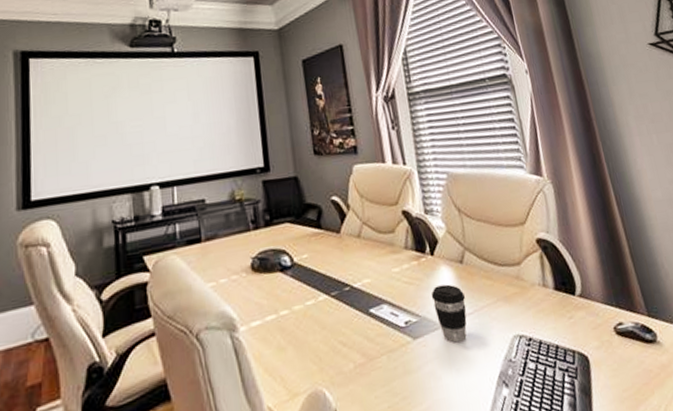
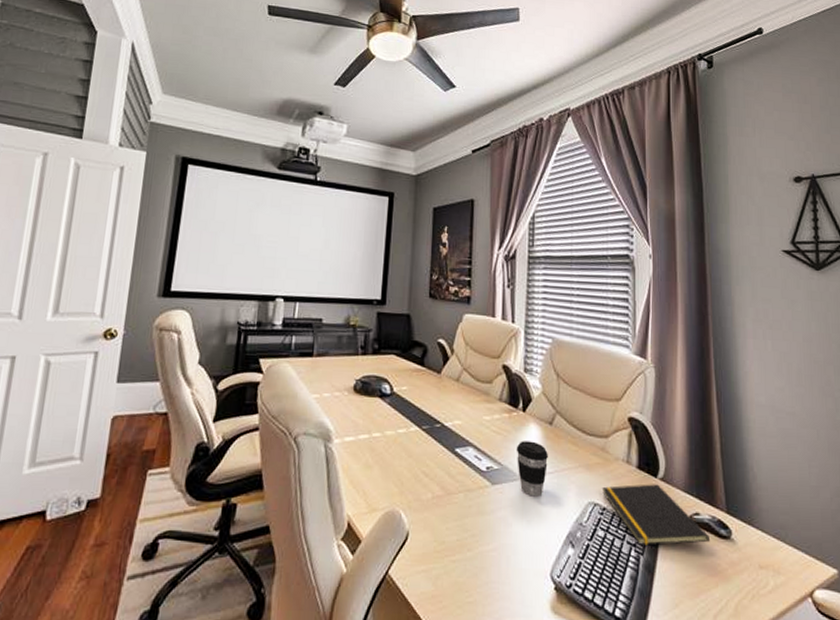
notepad: none [523,301,638,369] -> present [601,484,711,545]

